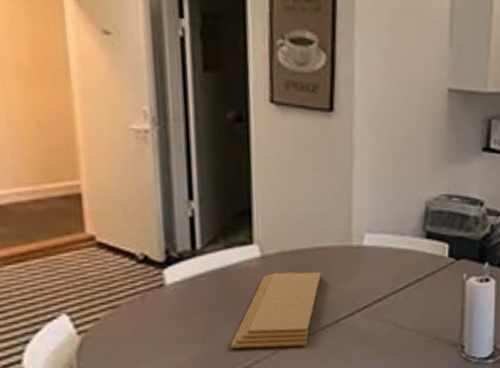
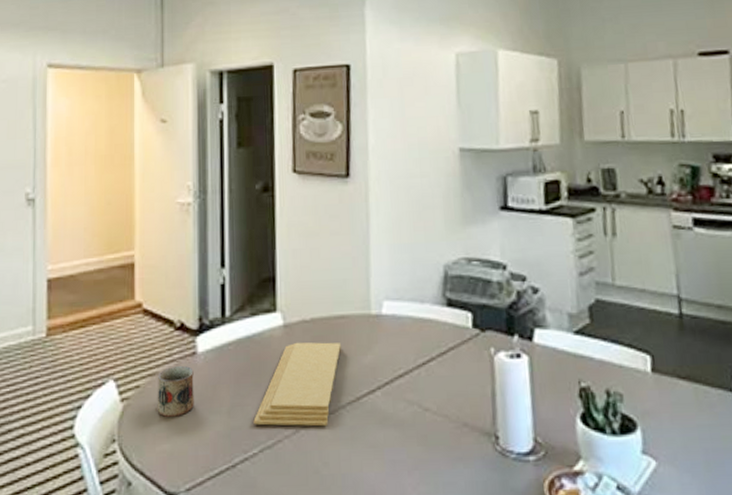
mug: none [120,297,164,347] -> present [157,365,194,417]

